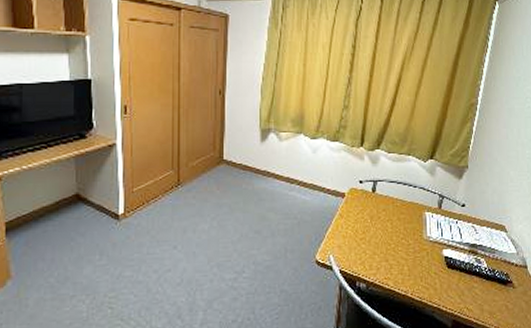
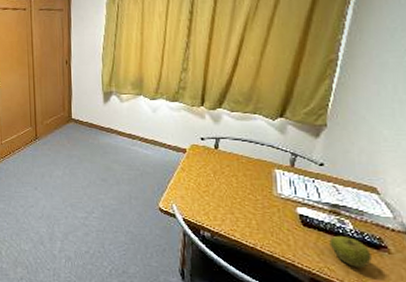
apple: none [468,274,501,305] -> present [329,235,372,269]

